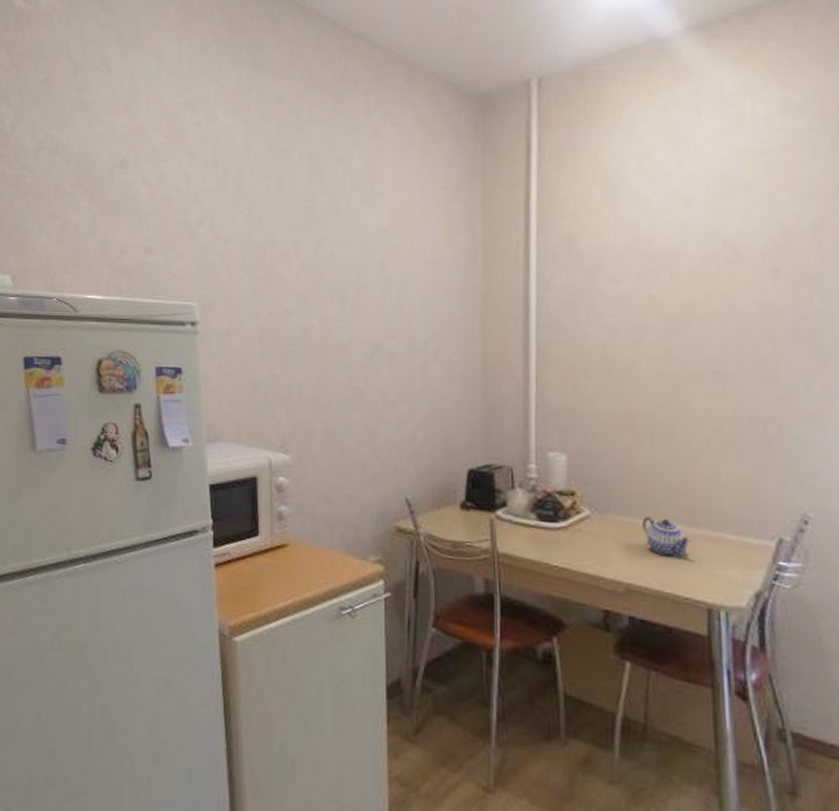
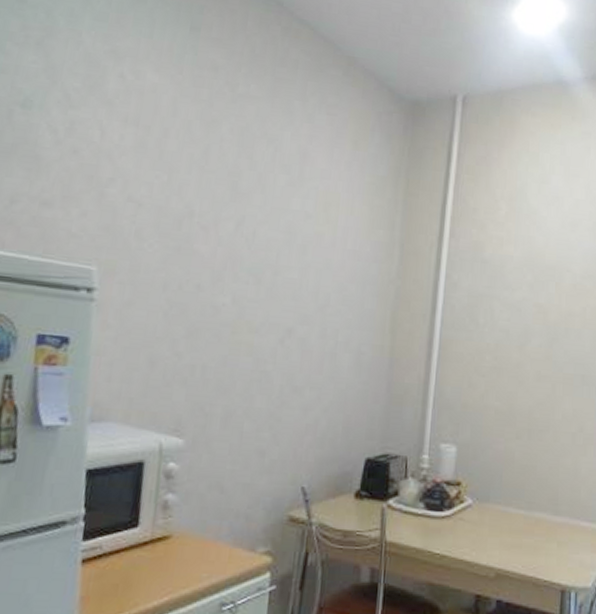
teapot: present [642,517,691,557] -> none [515,506,553,543]

